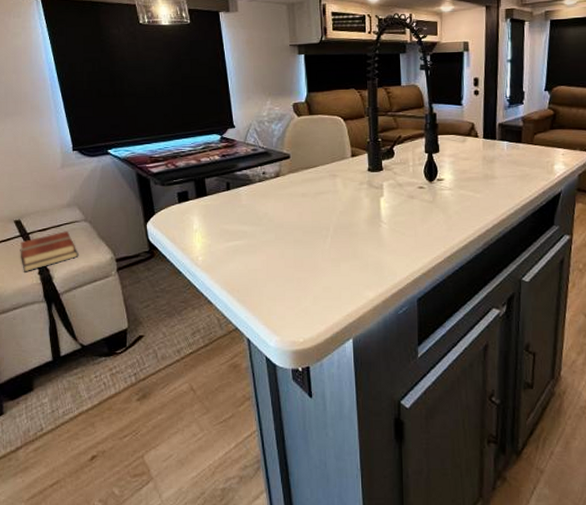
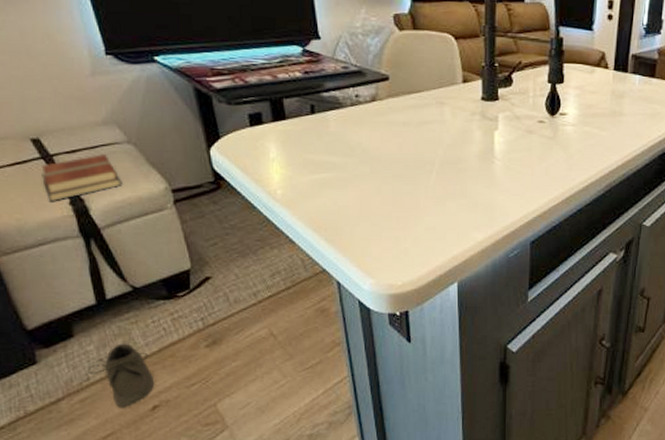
shoe: none [41,396,93,458] -> present [87,343,154,409]

